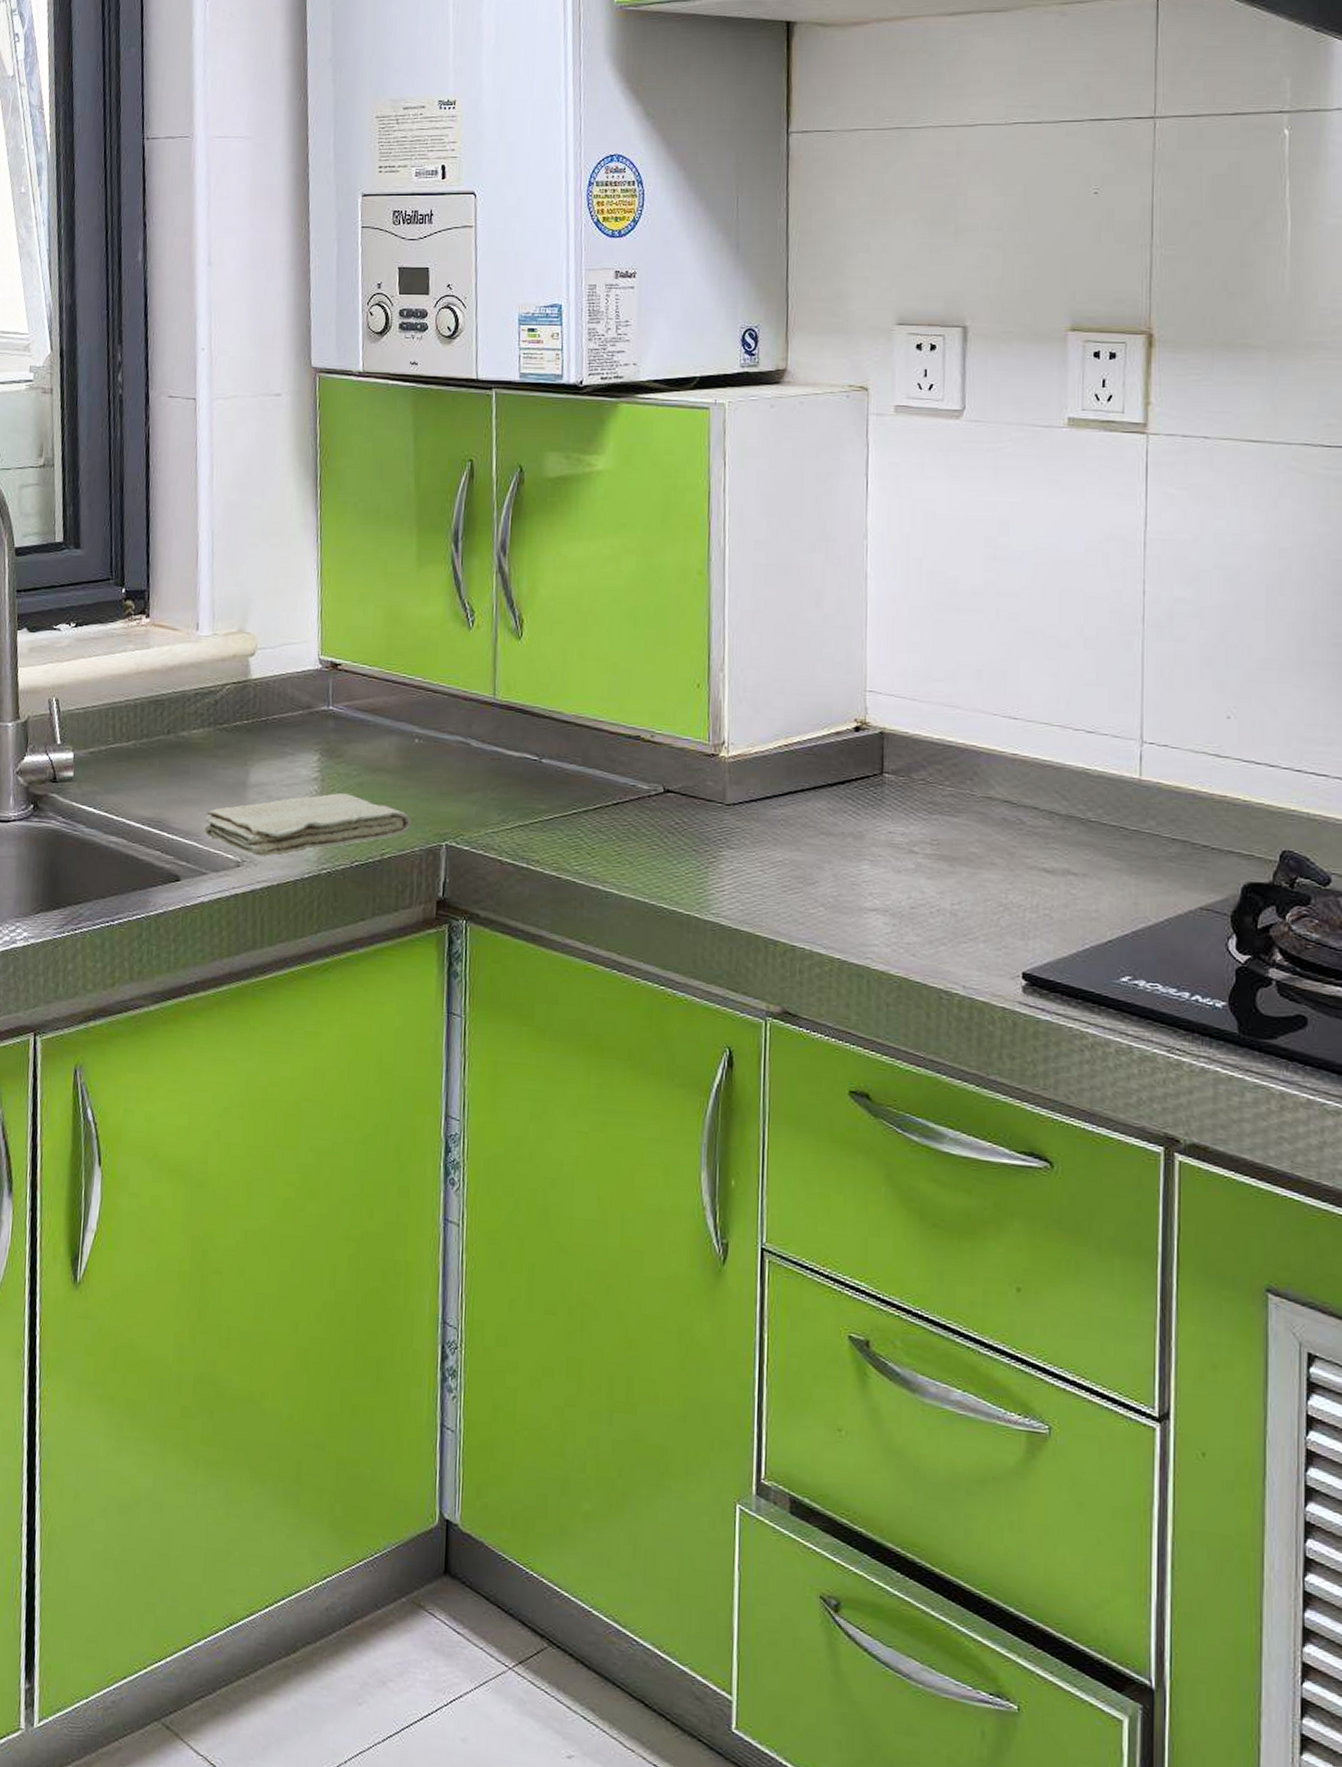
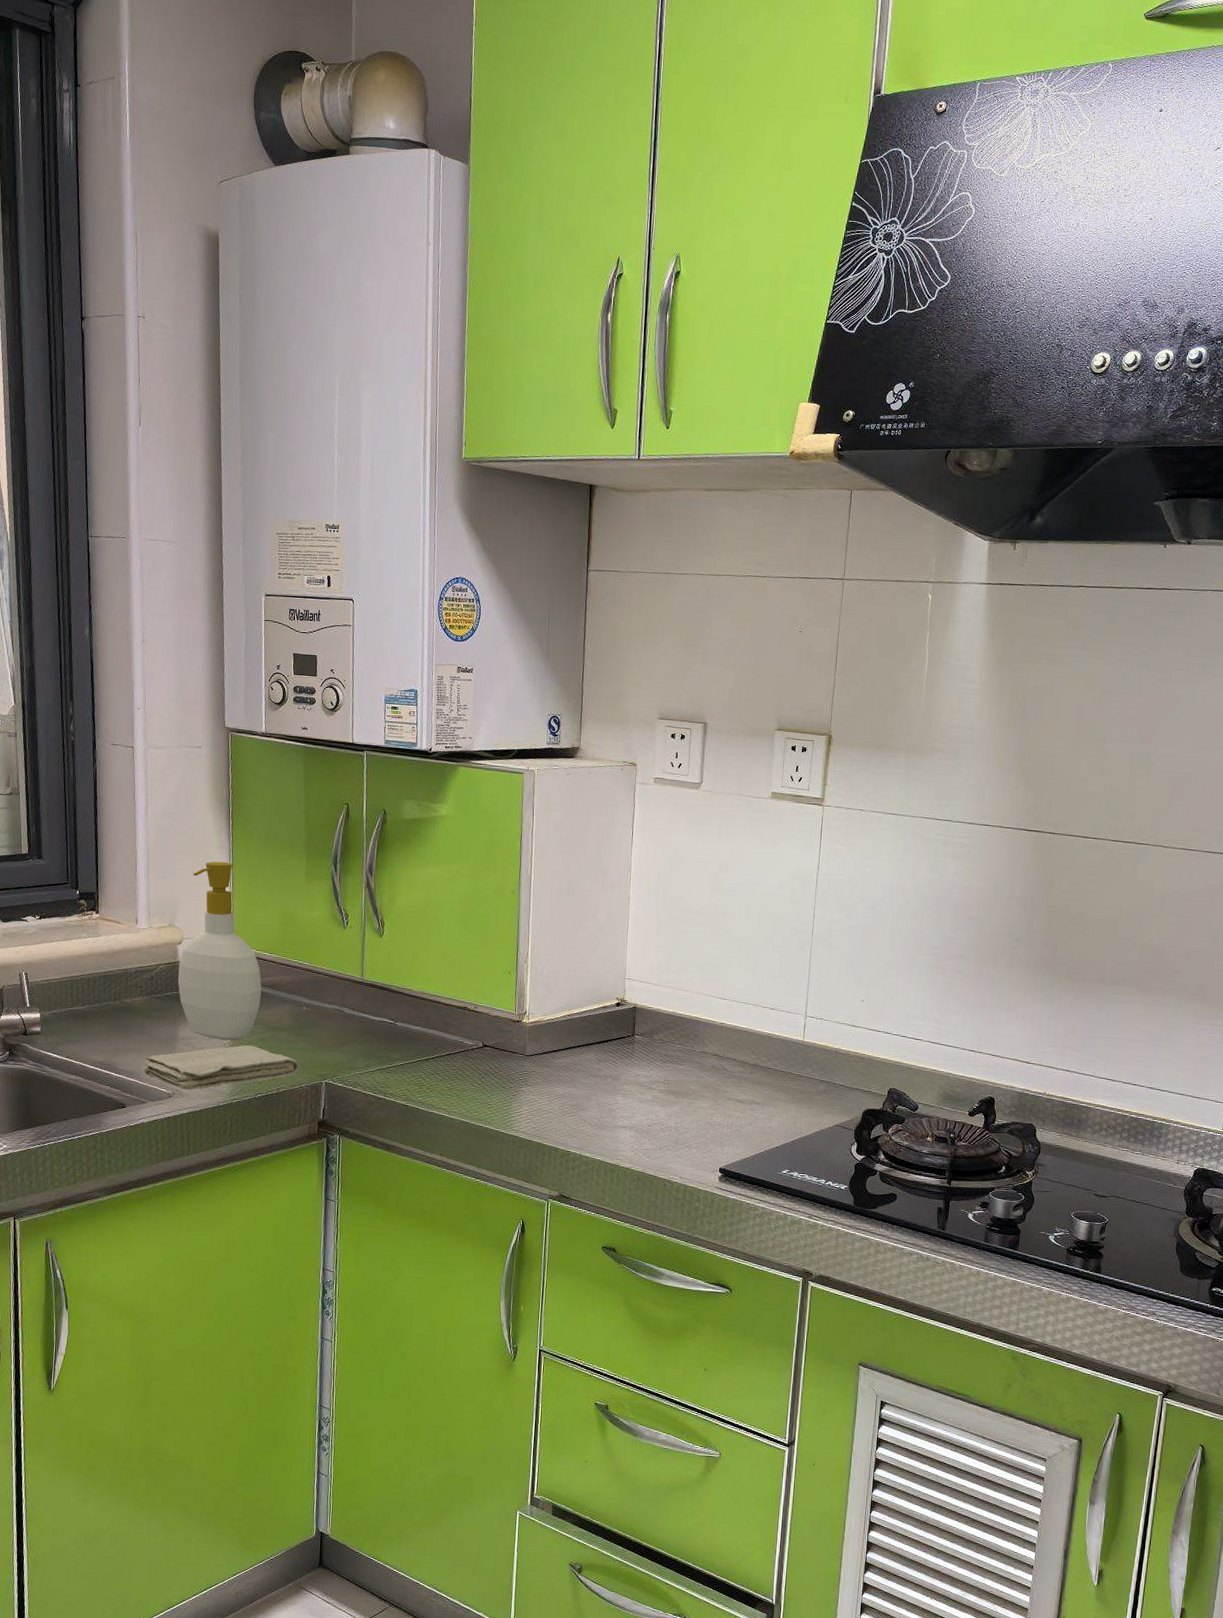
soap bottle: none [249,543,360,787] -> present [178,861,262,1040]

